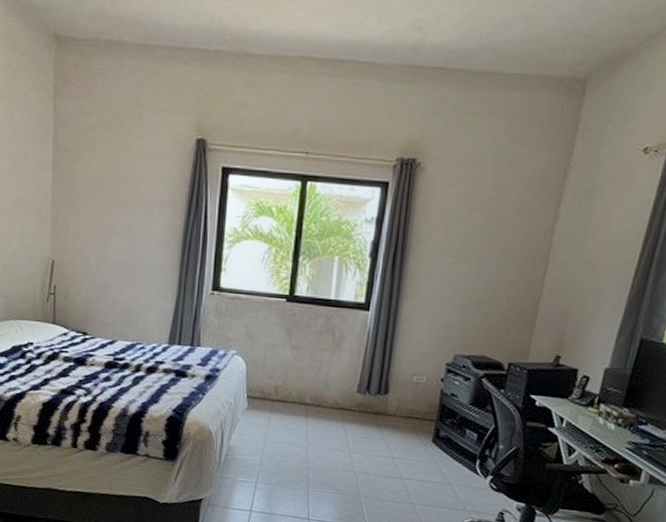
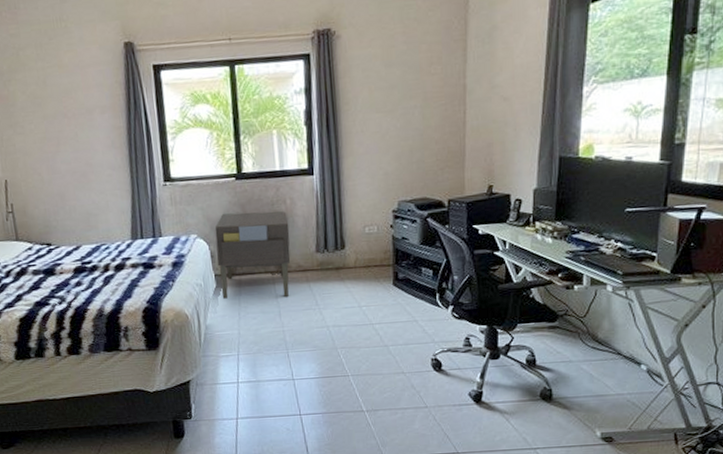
nightstand: none [250,335,334,432] -> present [215,211,291,299]

